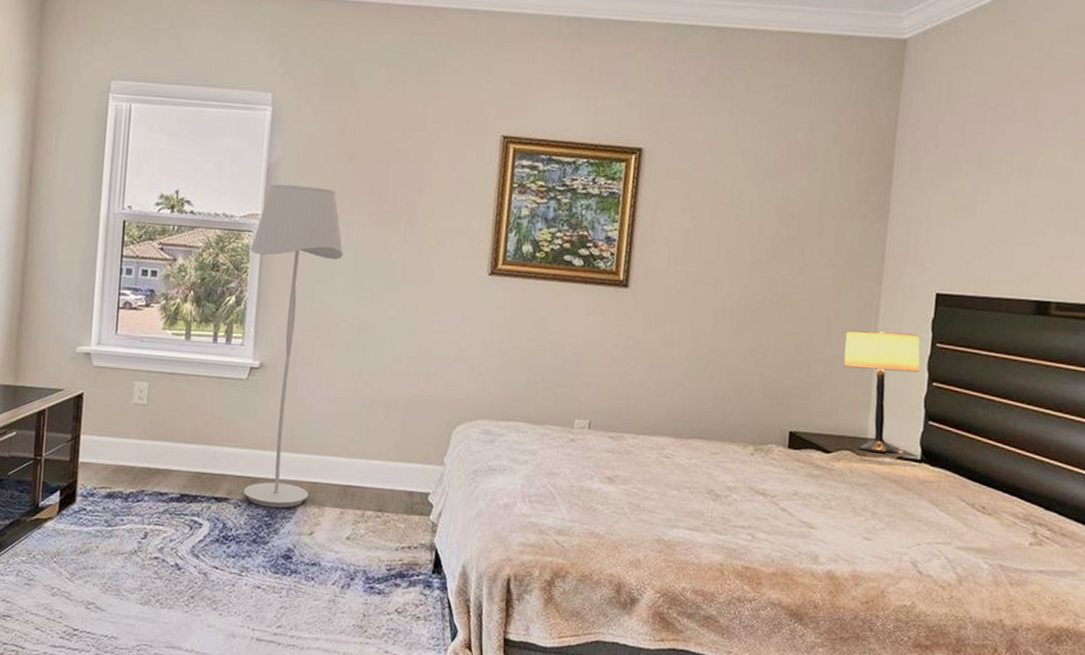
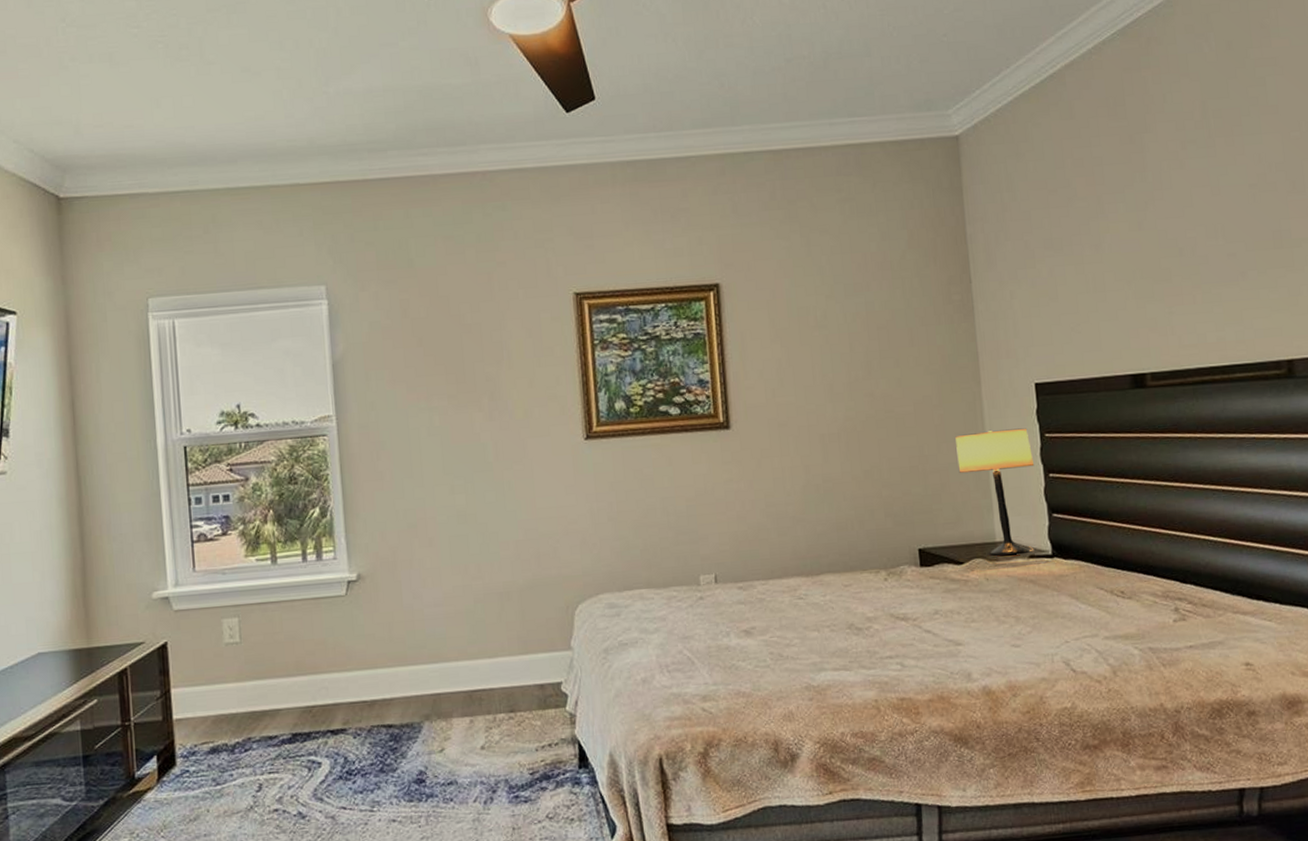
floor lamp: present [243,184,343,508] -> none [328,376,433,731]

